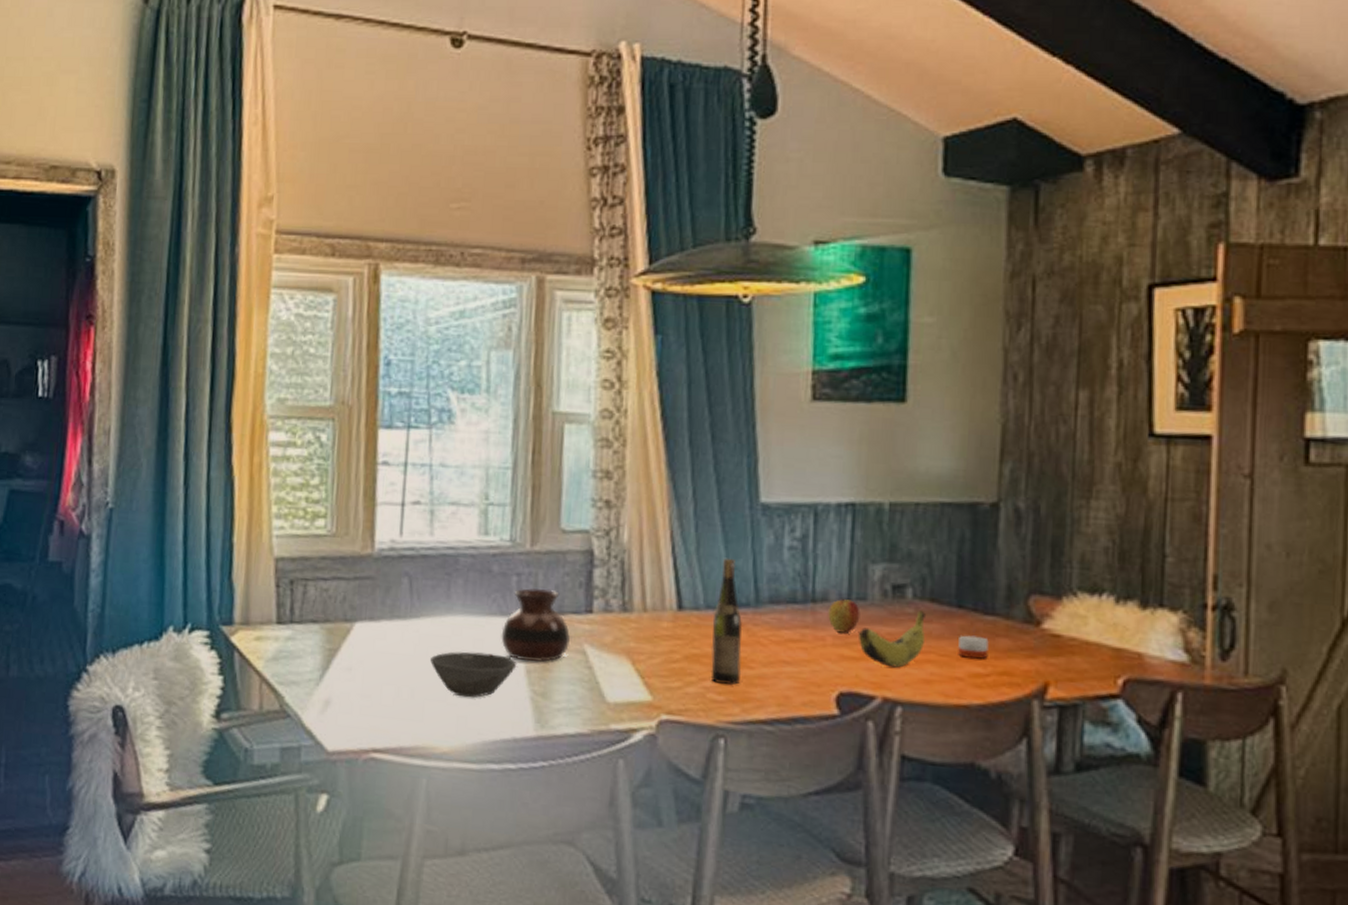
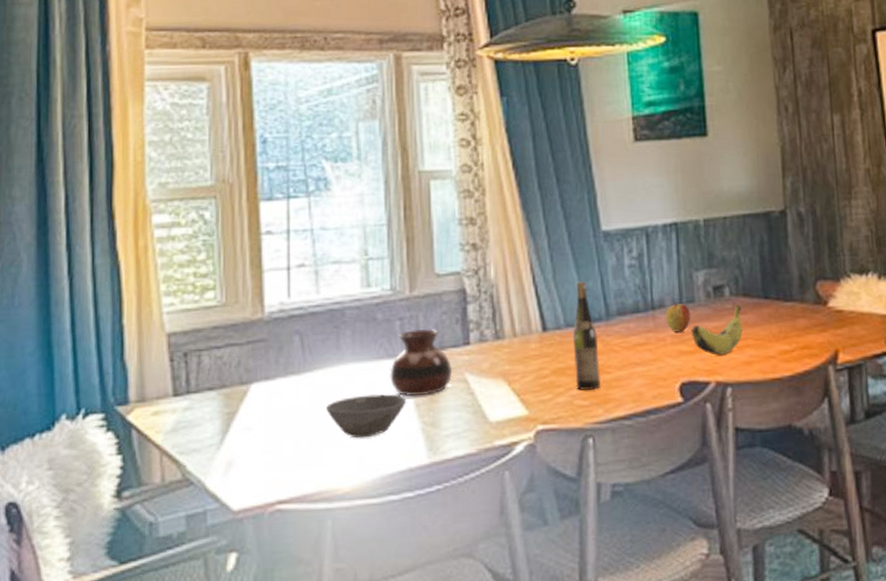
candle: present [958,635,989,659] -> none [768,320,792,339]

